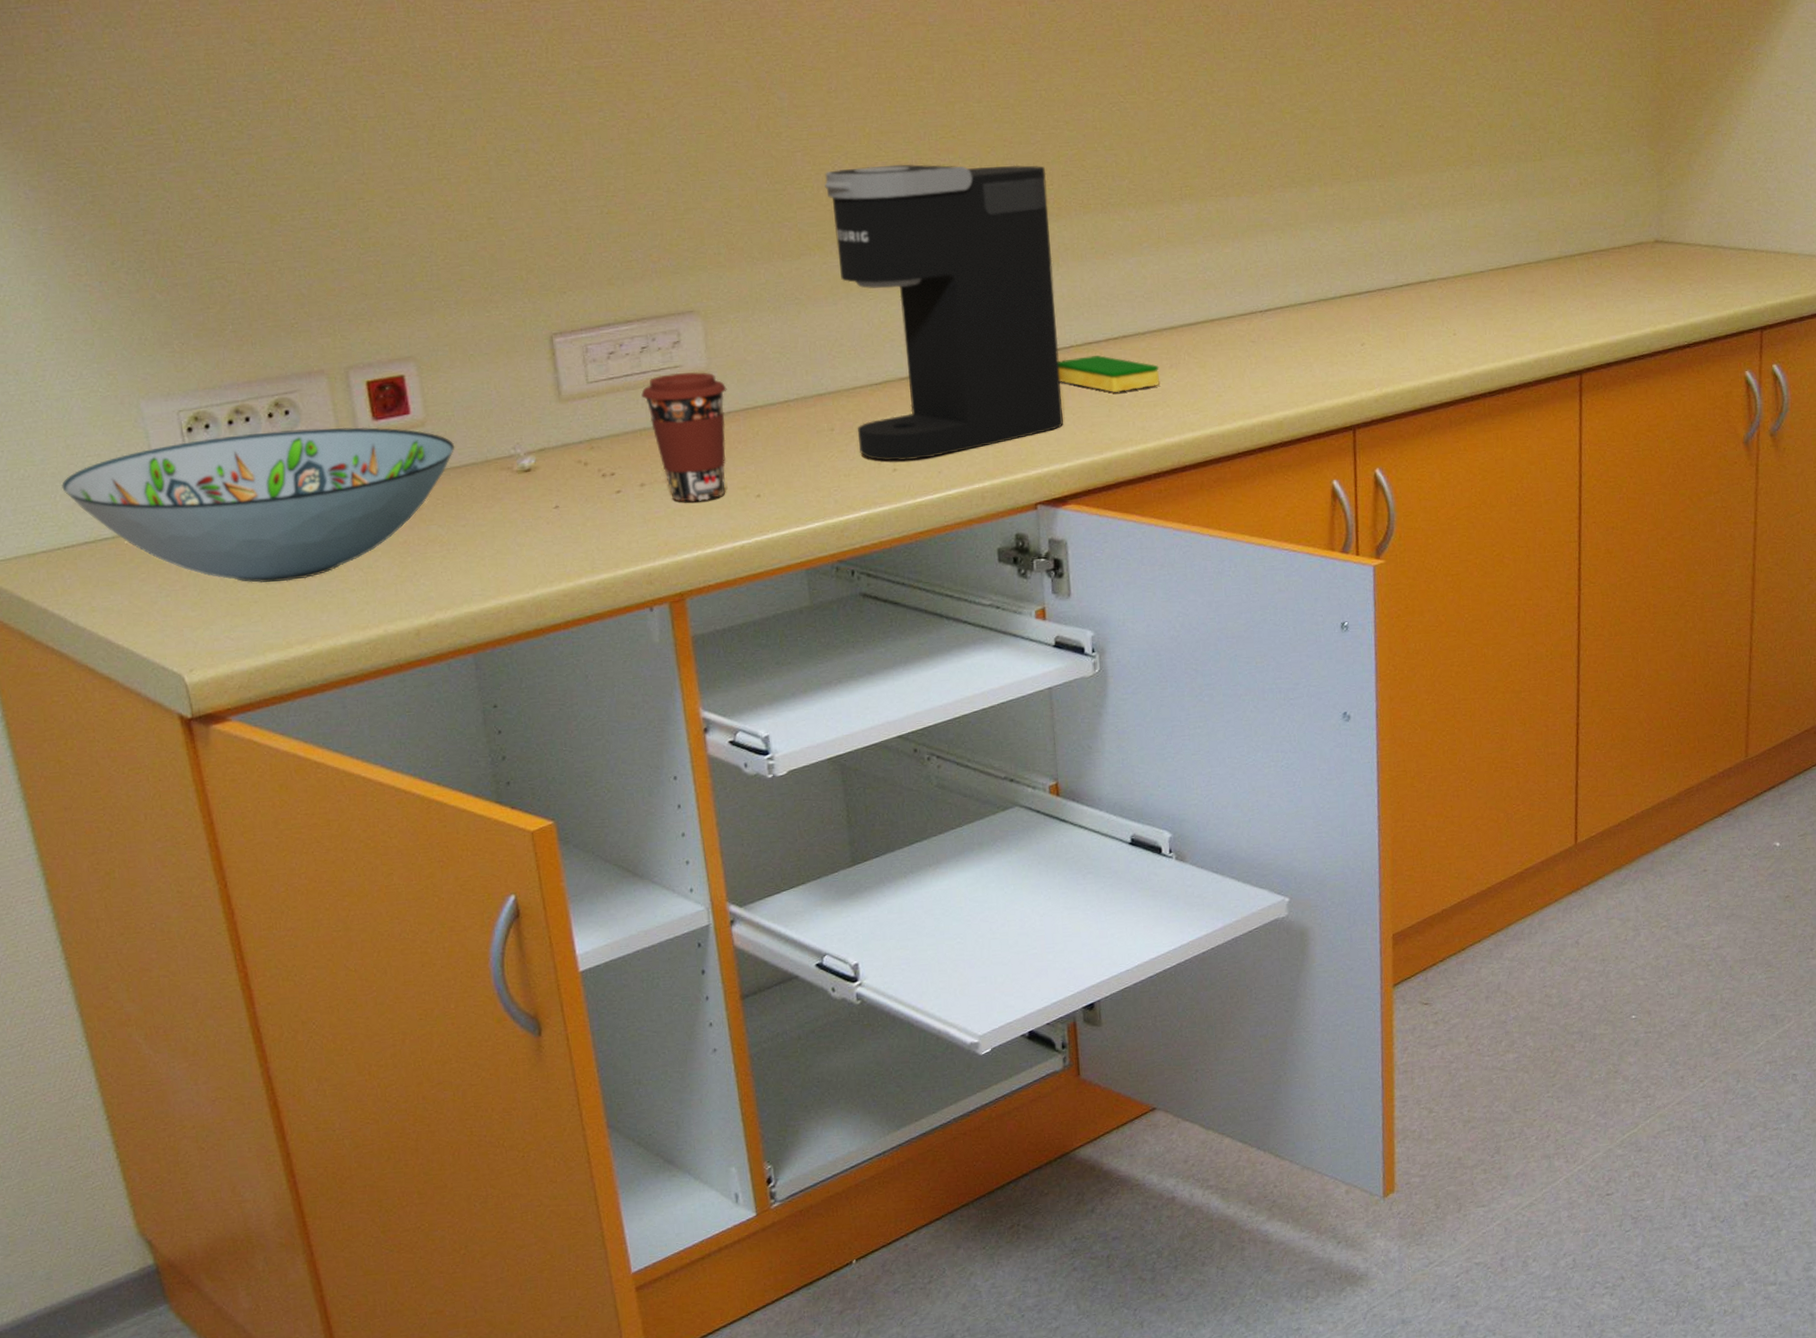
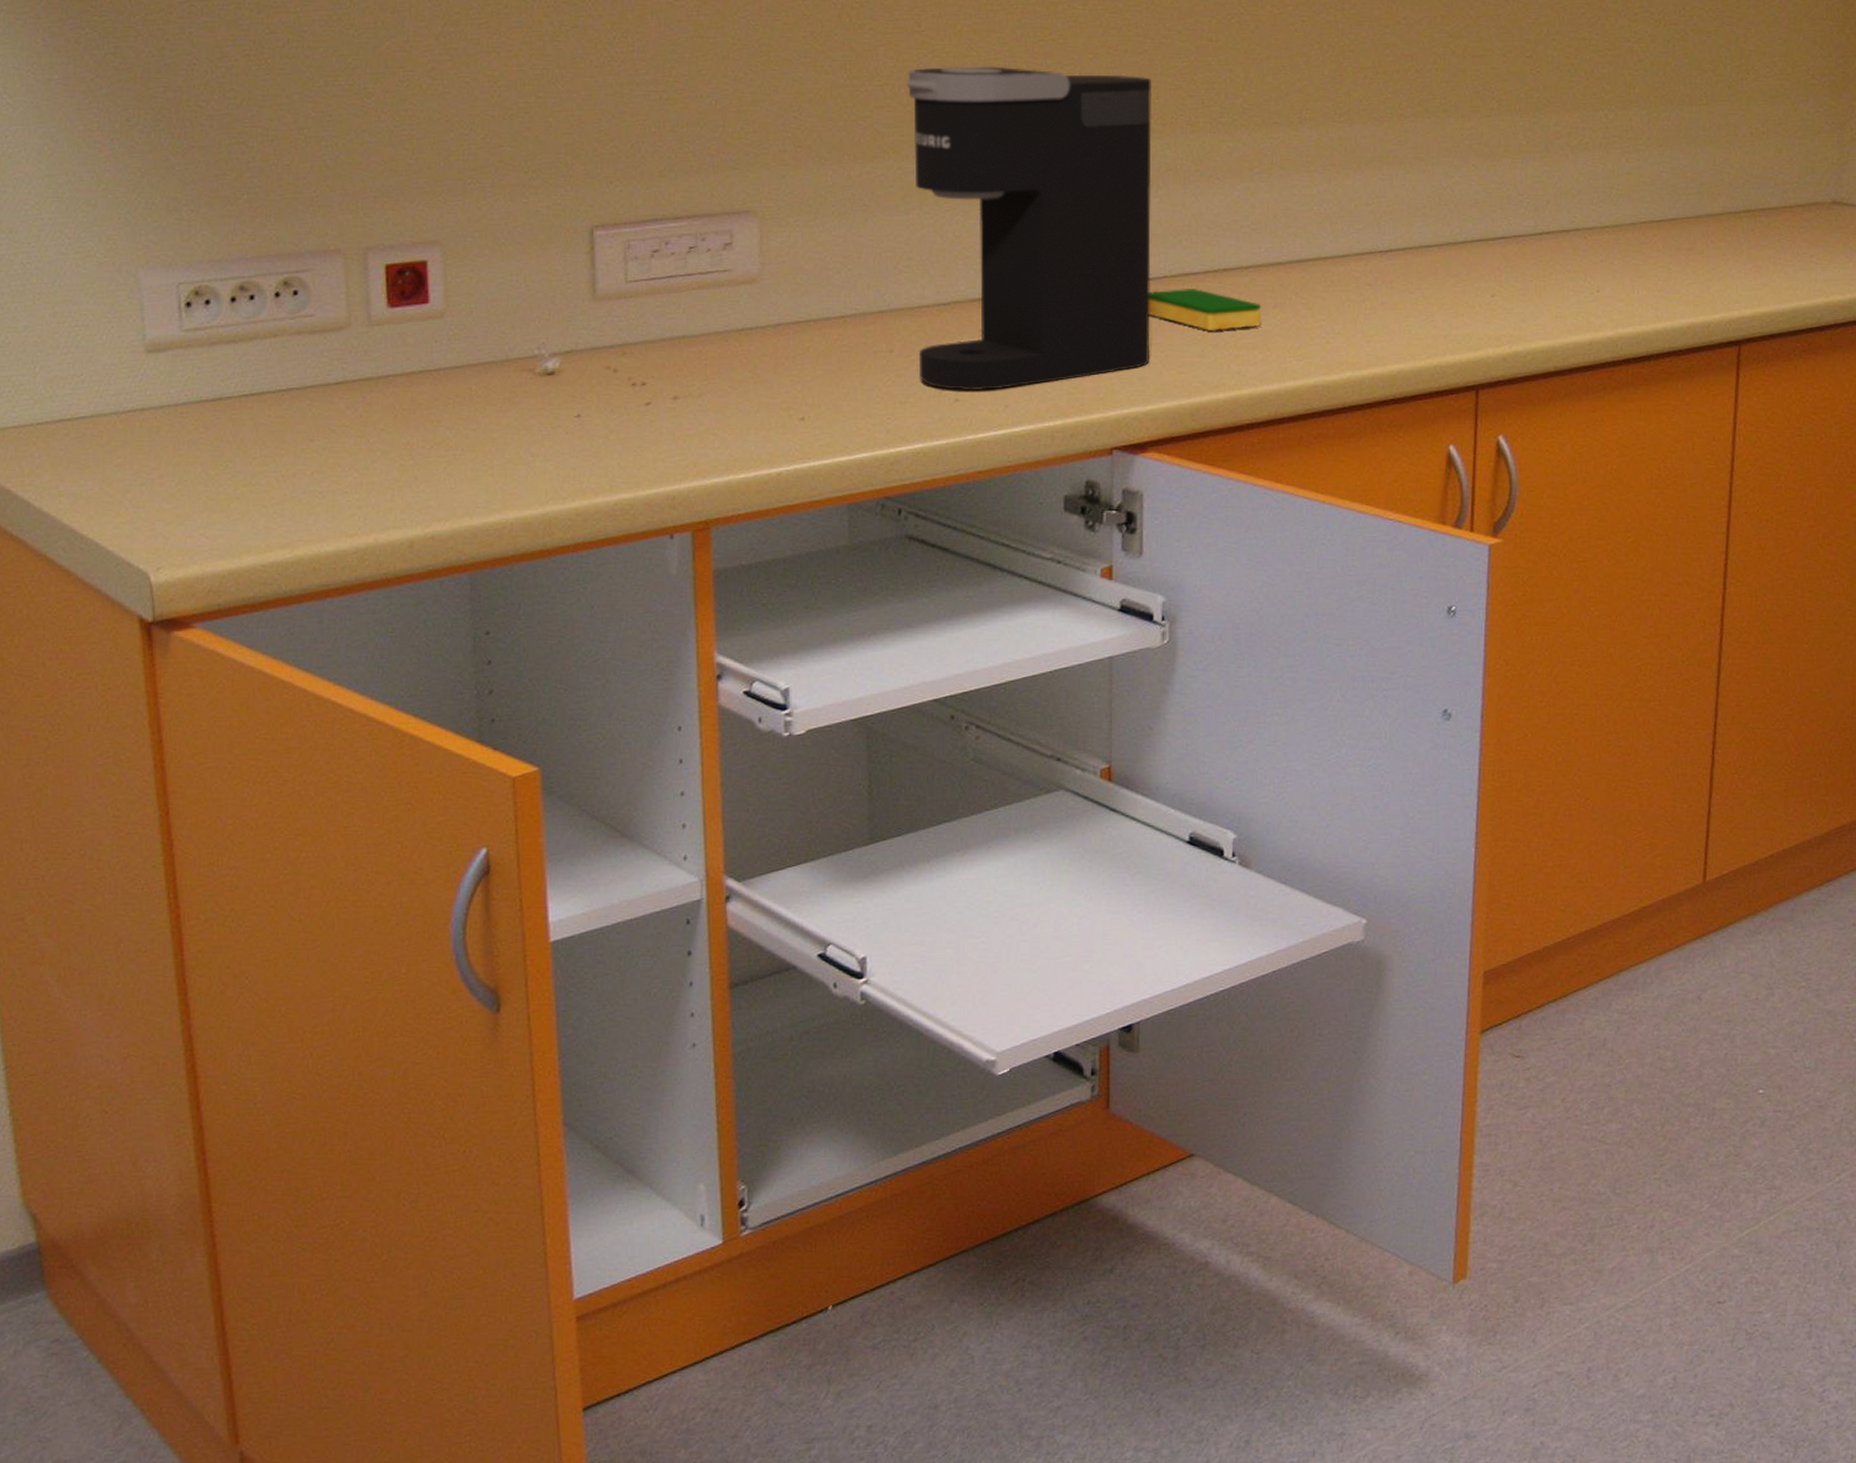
decorative bowl: present [62,427,455,583] -> none [43,312,474,478]
coffee cup: present [641,371,727,502] -> none [684,277,779,420]

